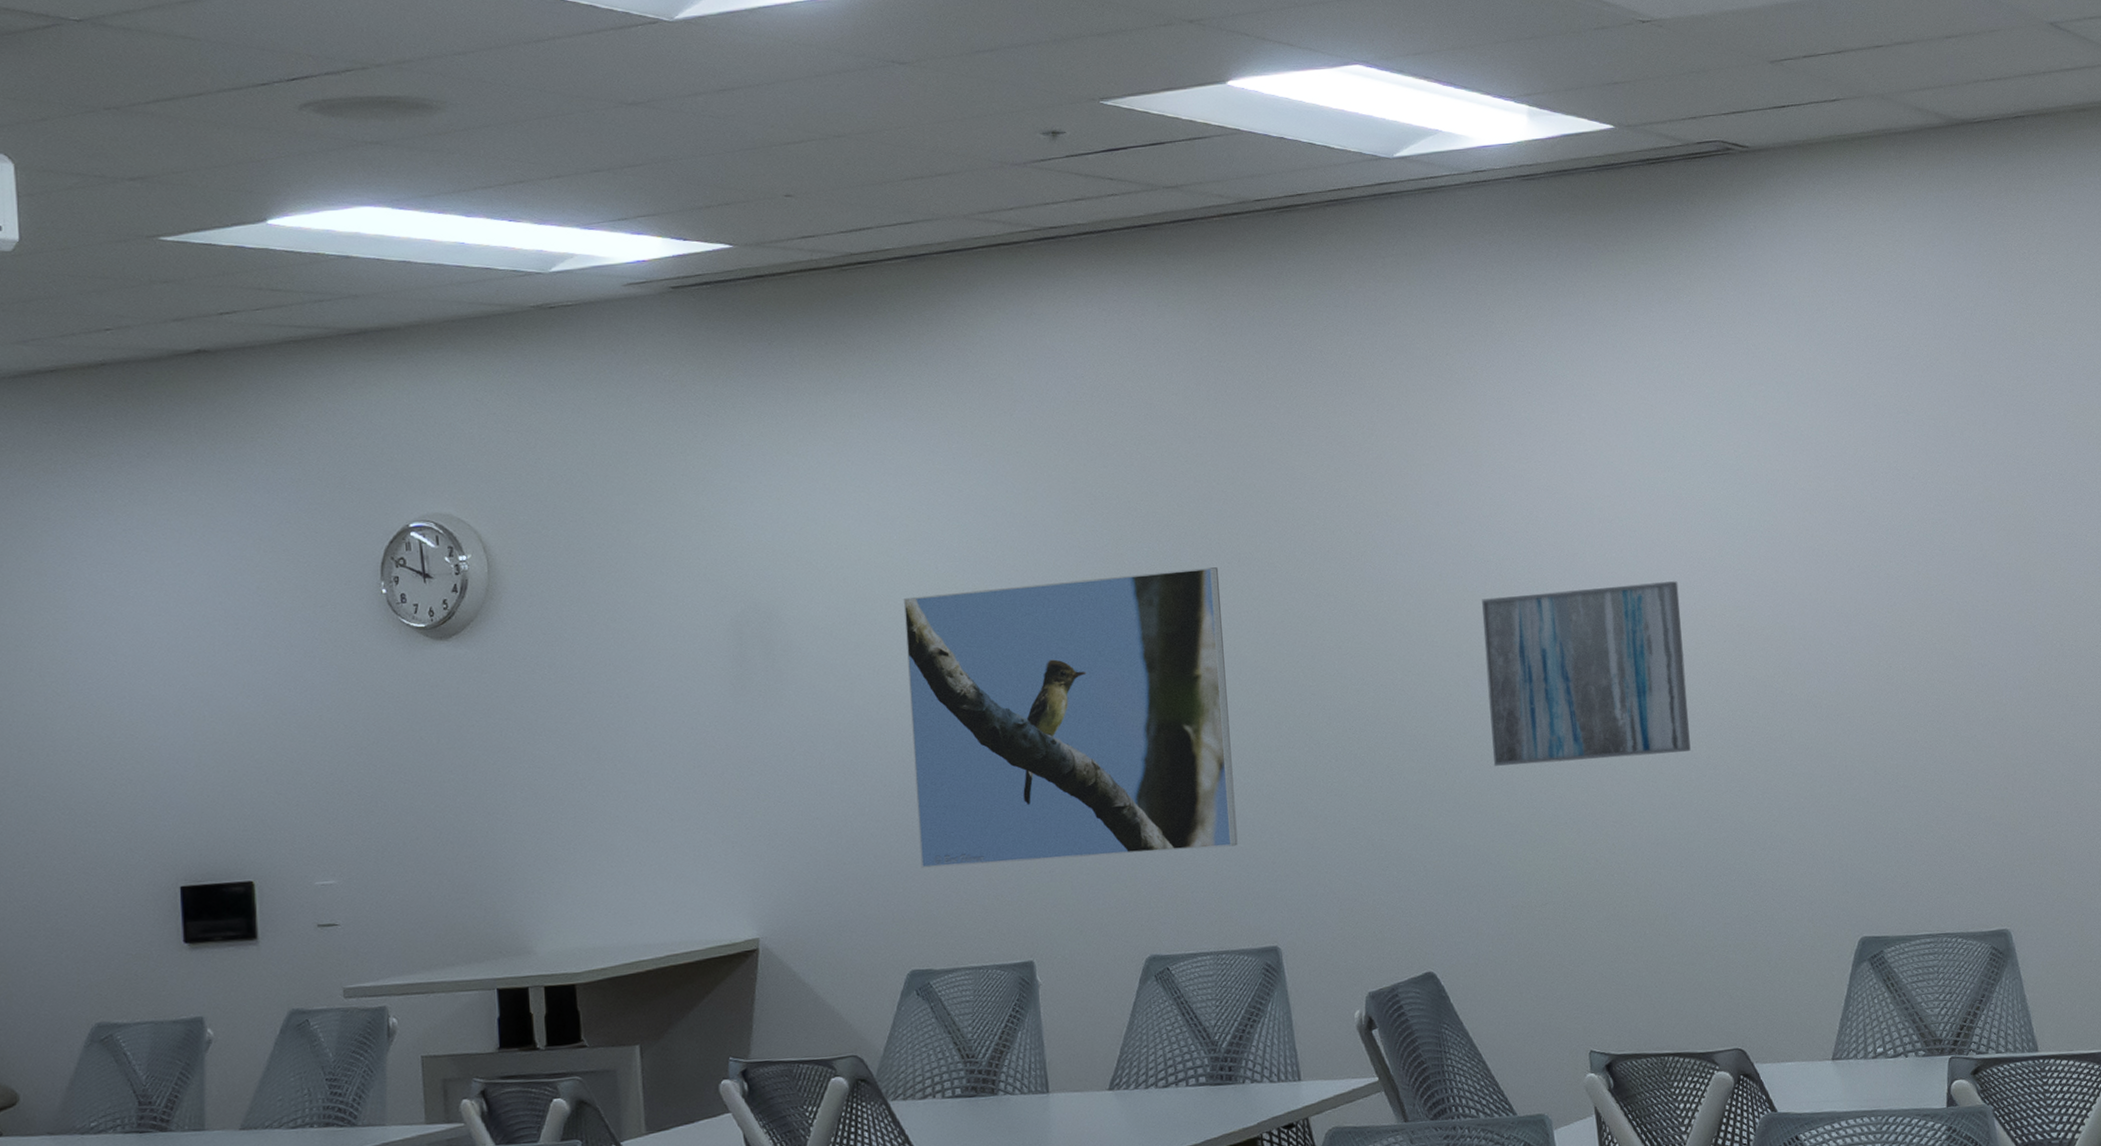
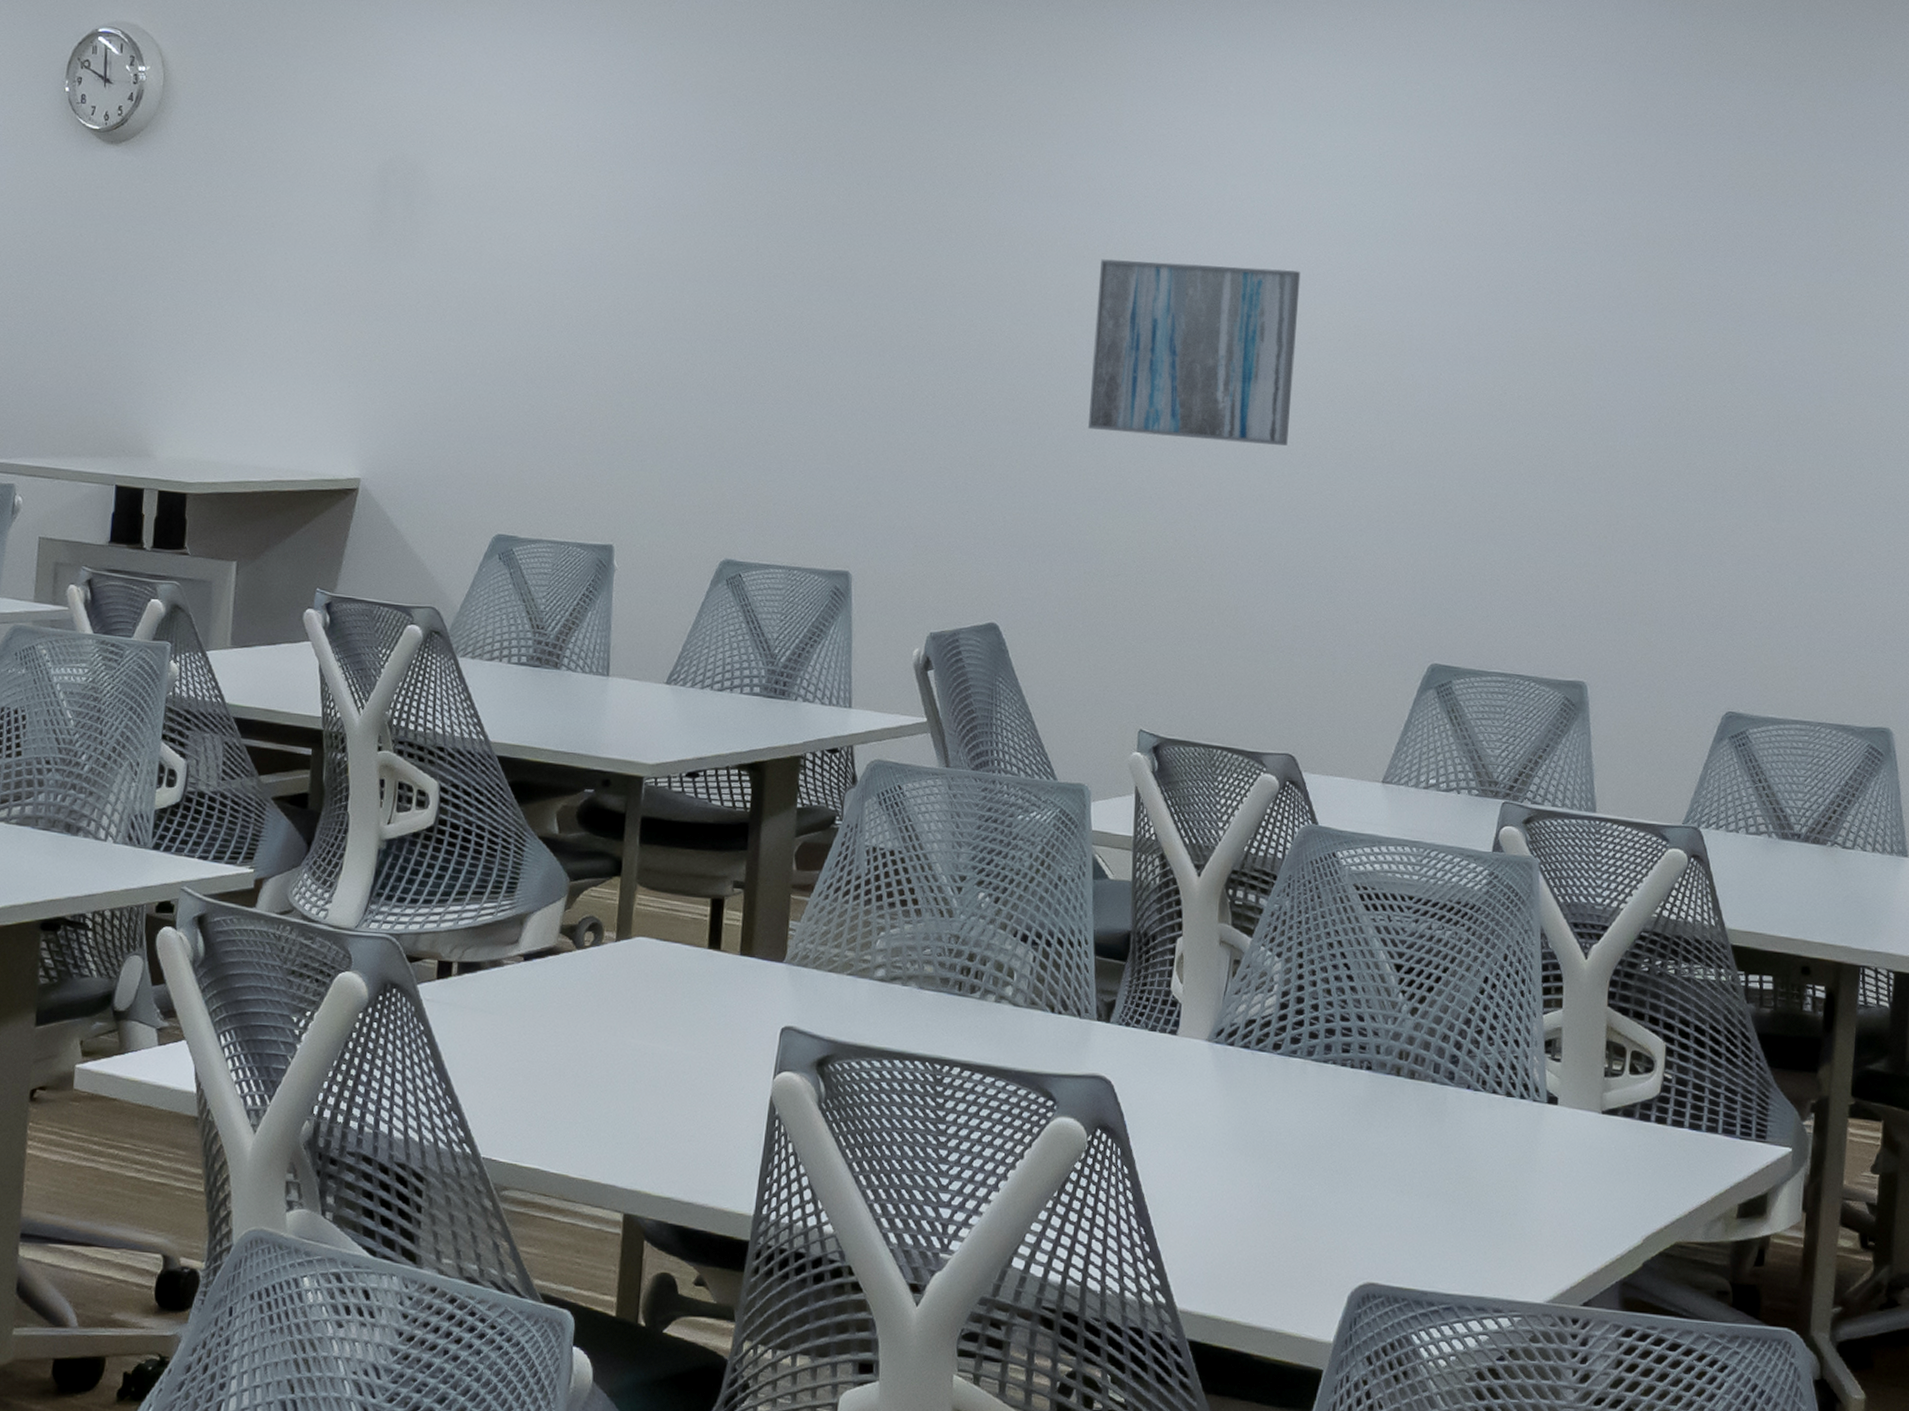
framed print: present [903,567,1238,868] -> none [521,170,847,466]

